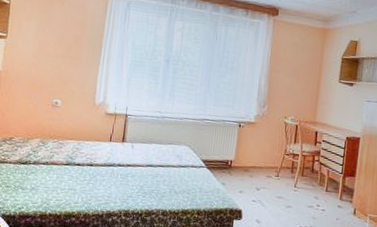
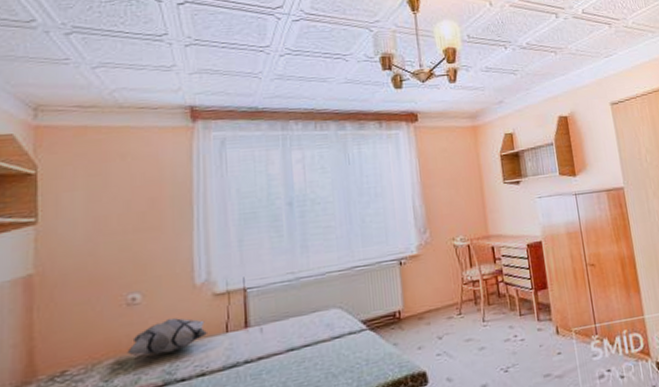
decorative pillow: none [48,122,99,145] -> present [127,318,209,356]

